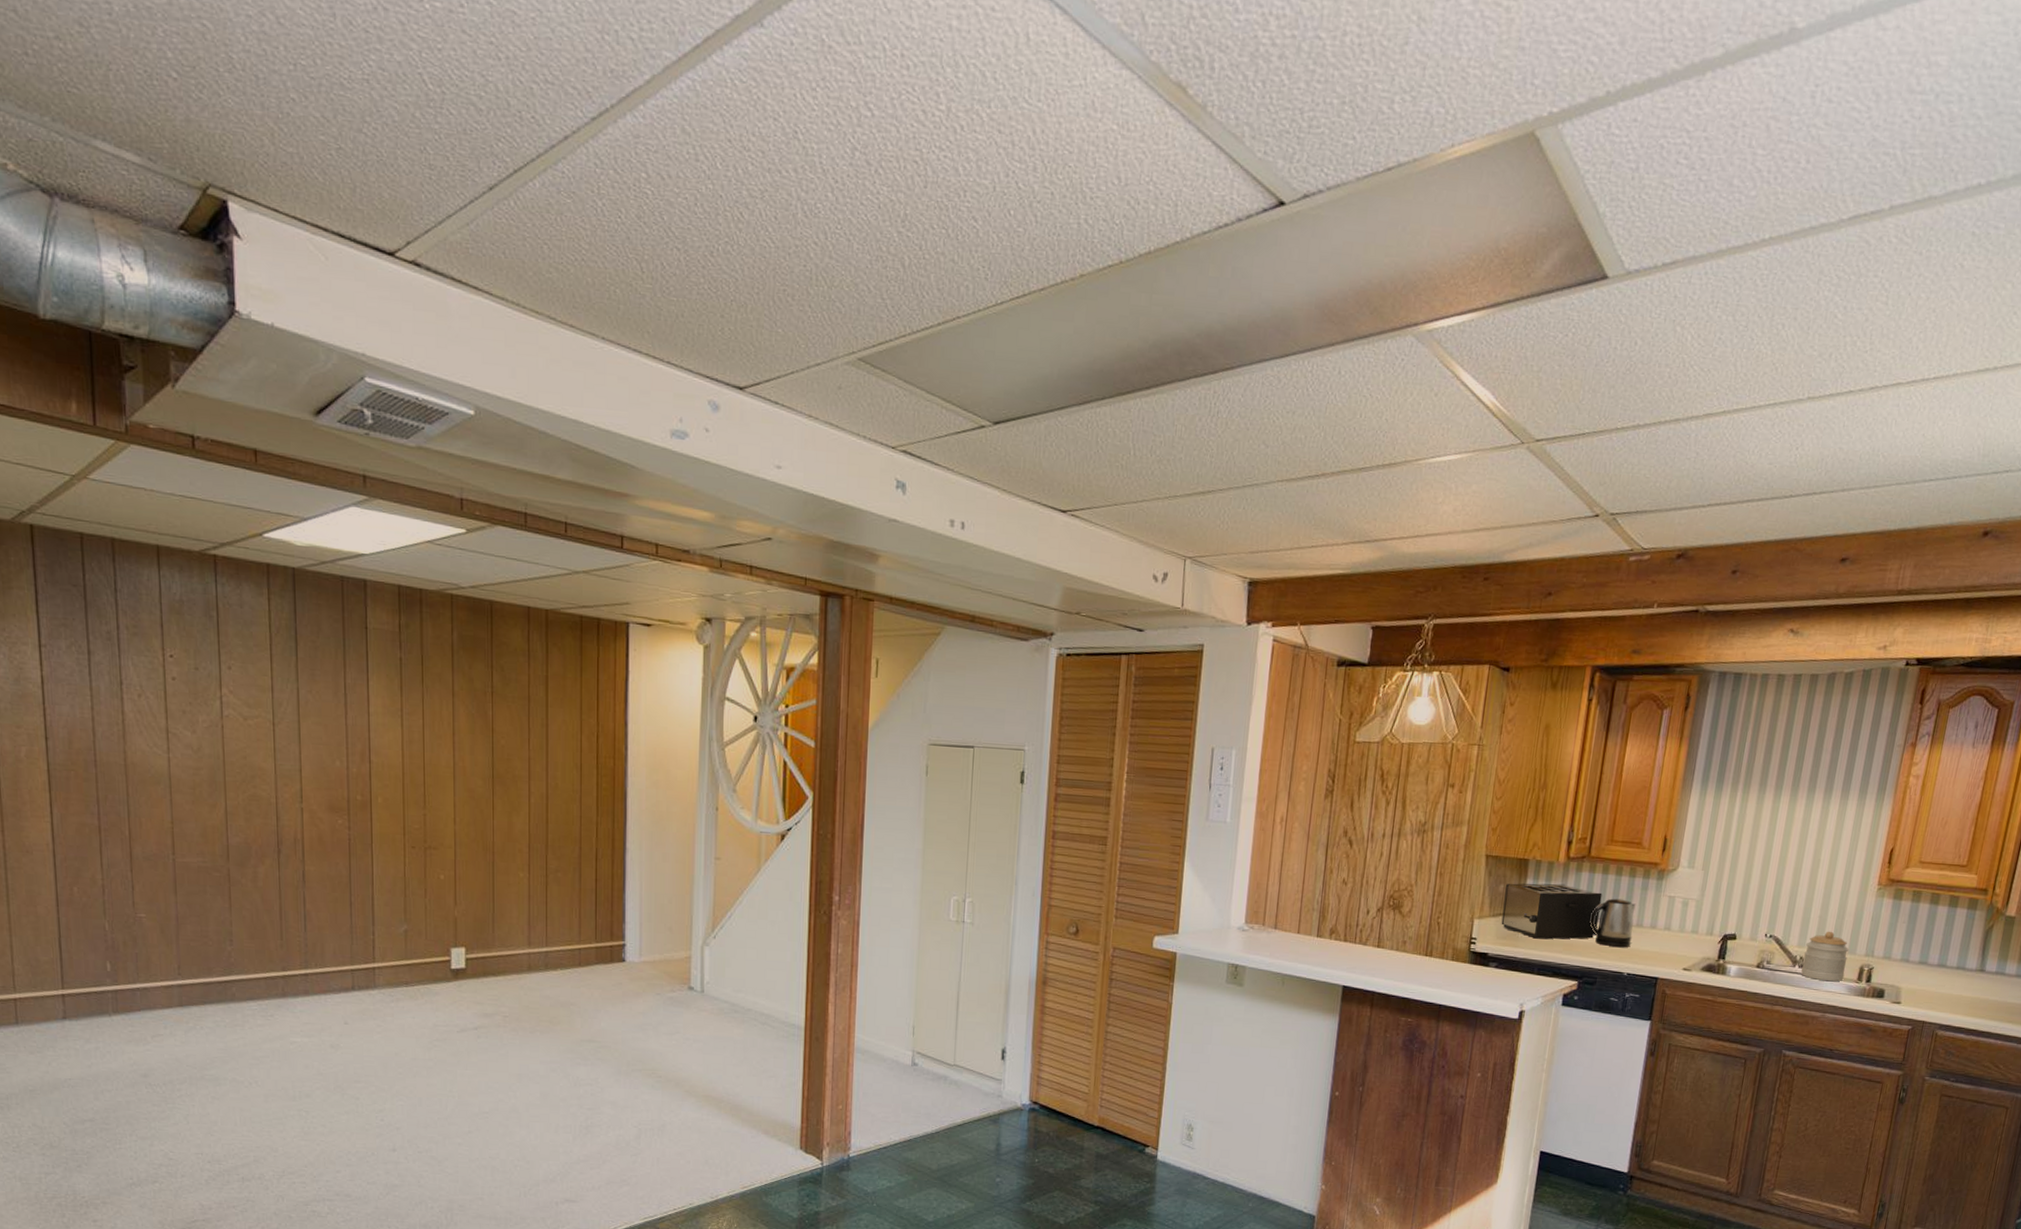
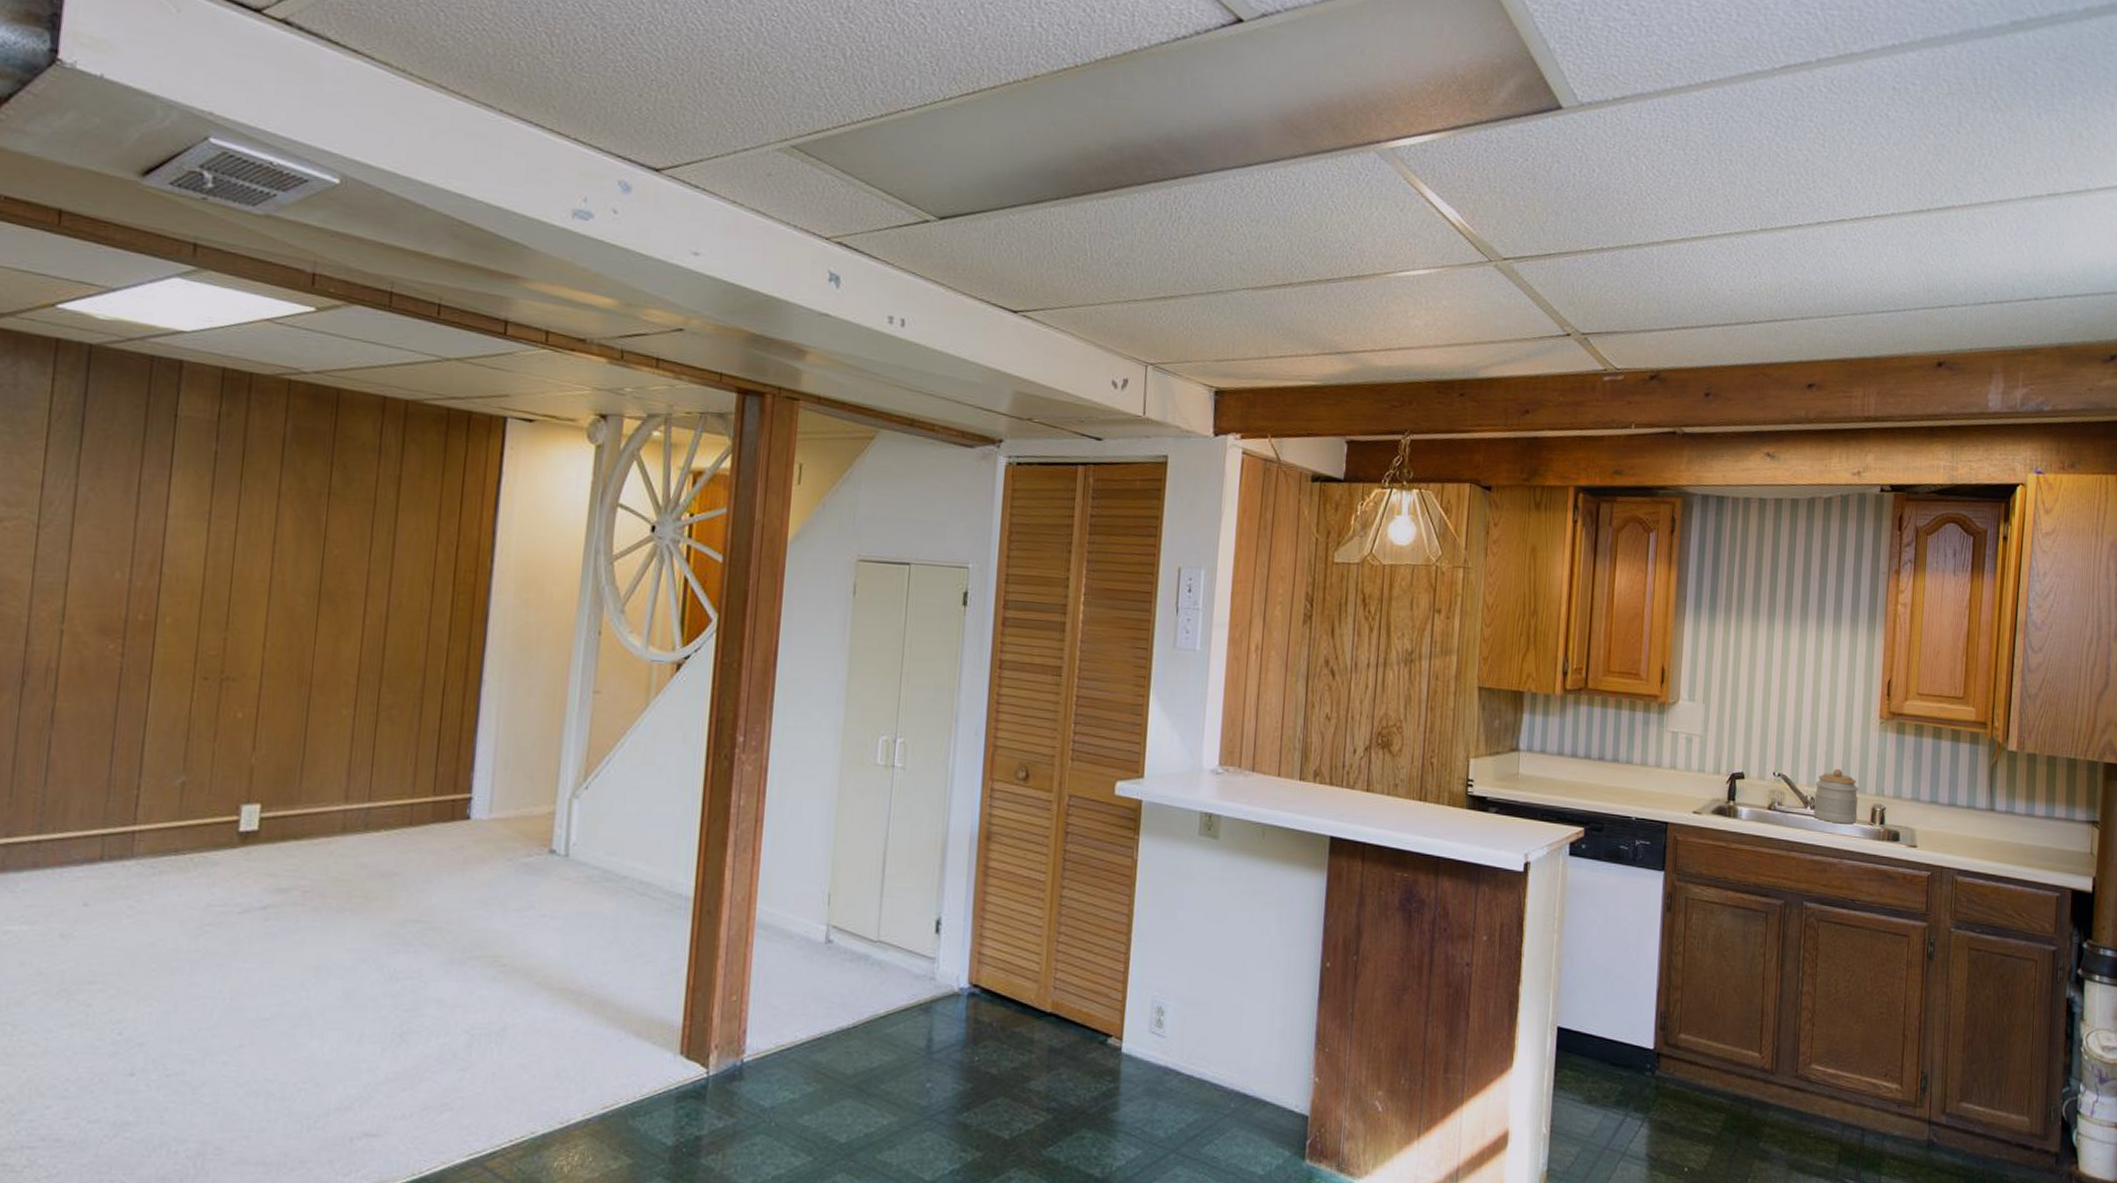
toaster: present [1501,883,1602,939] -> none [1499,718,1603,780]
kettle: present [1589,898,1636,947] -> none [1591,734,1639,788]

